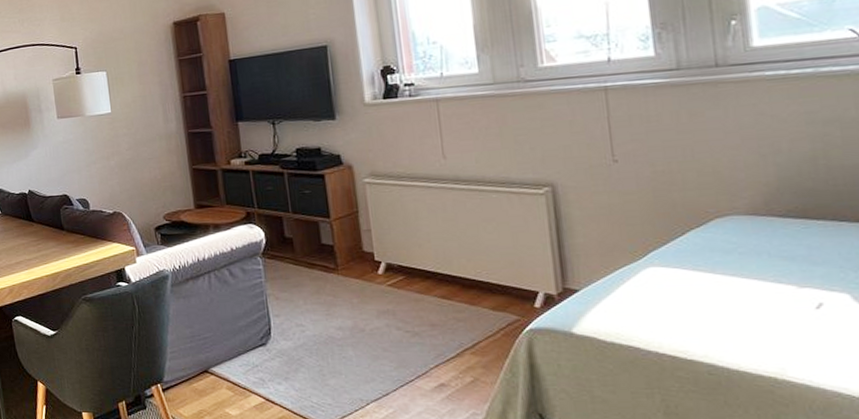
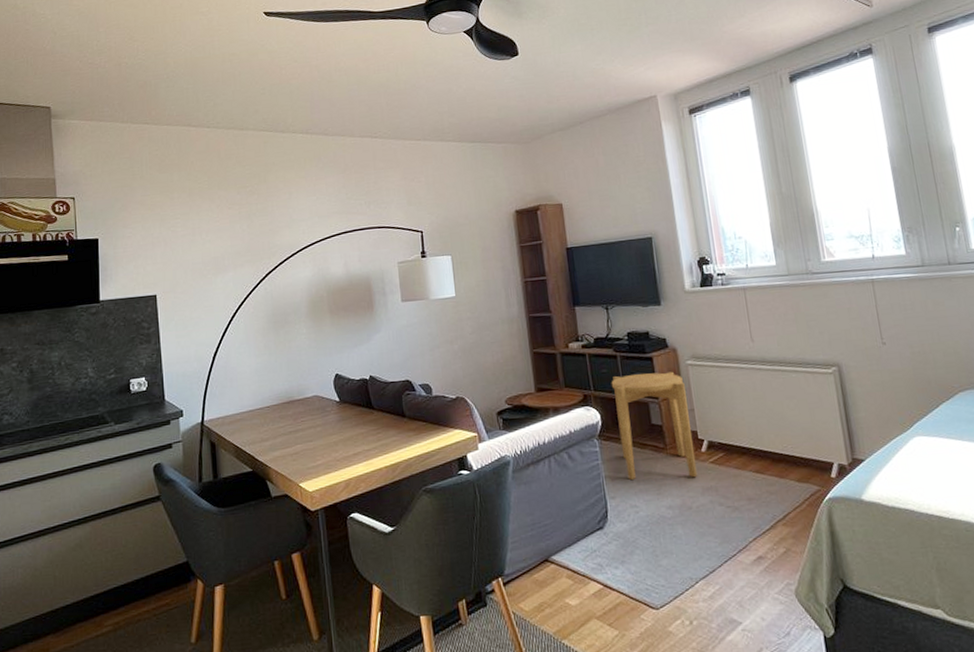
side table: none [276,190,373,300] -> present [611,371,698,481]

